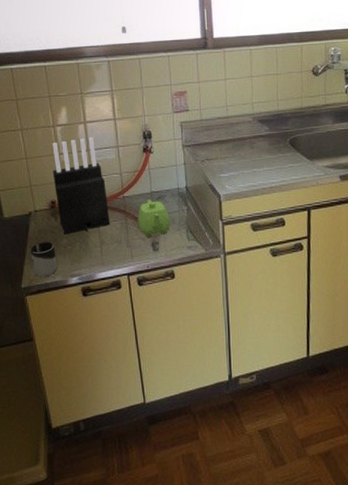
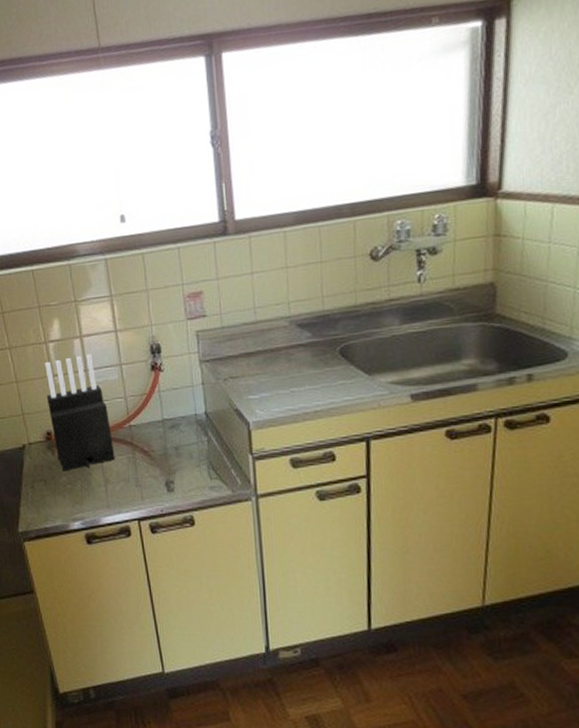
cup: present [30,242,57,277] -> none [26,480,57,520]
teapot: present [137,199,170,238] -> none [147,429,187,475]

